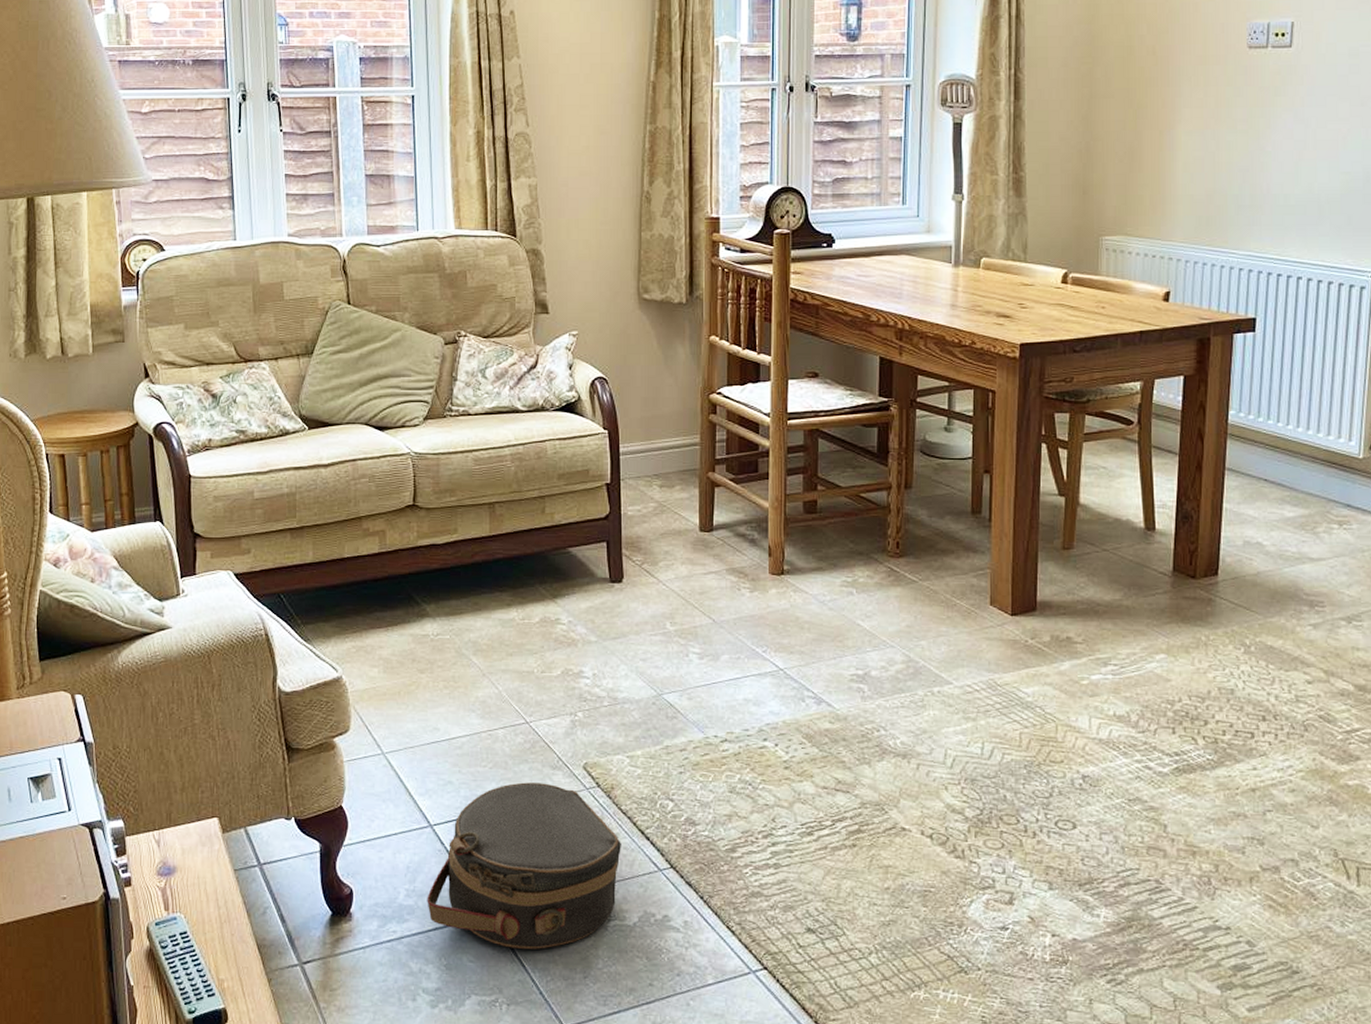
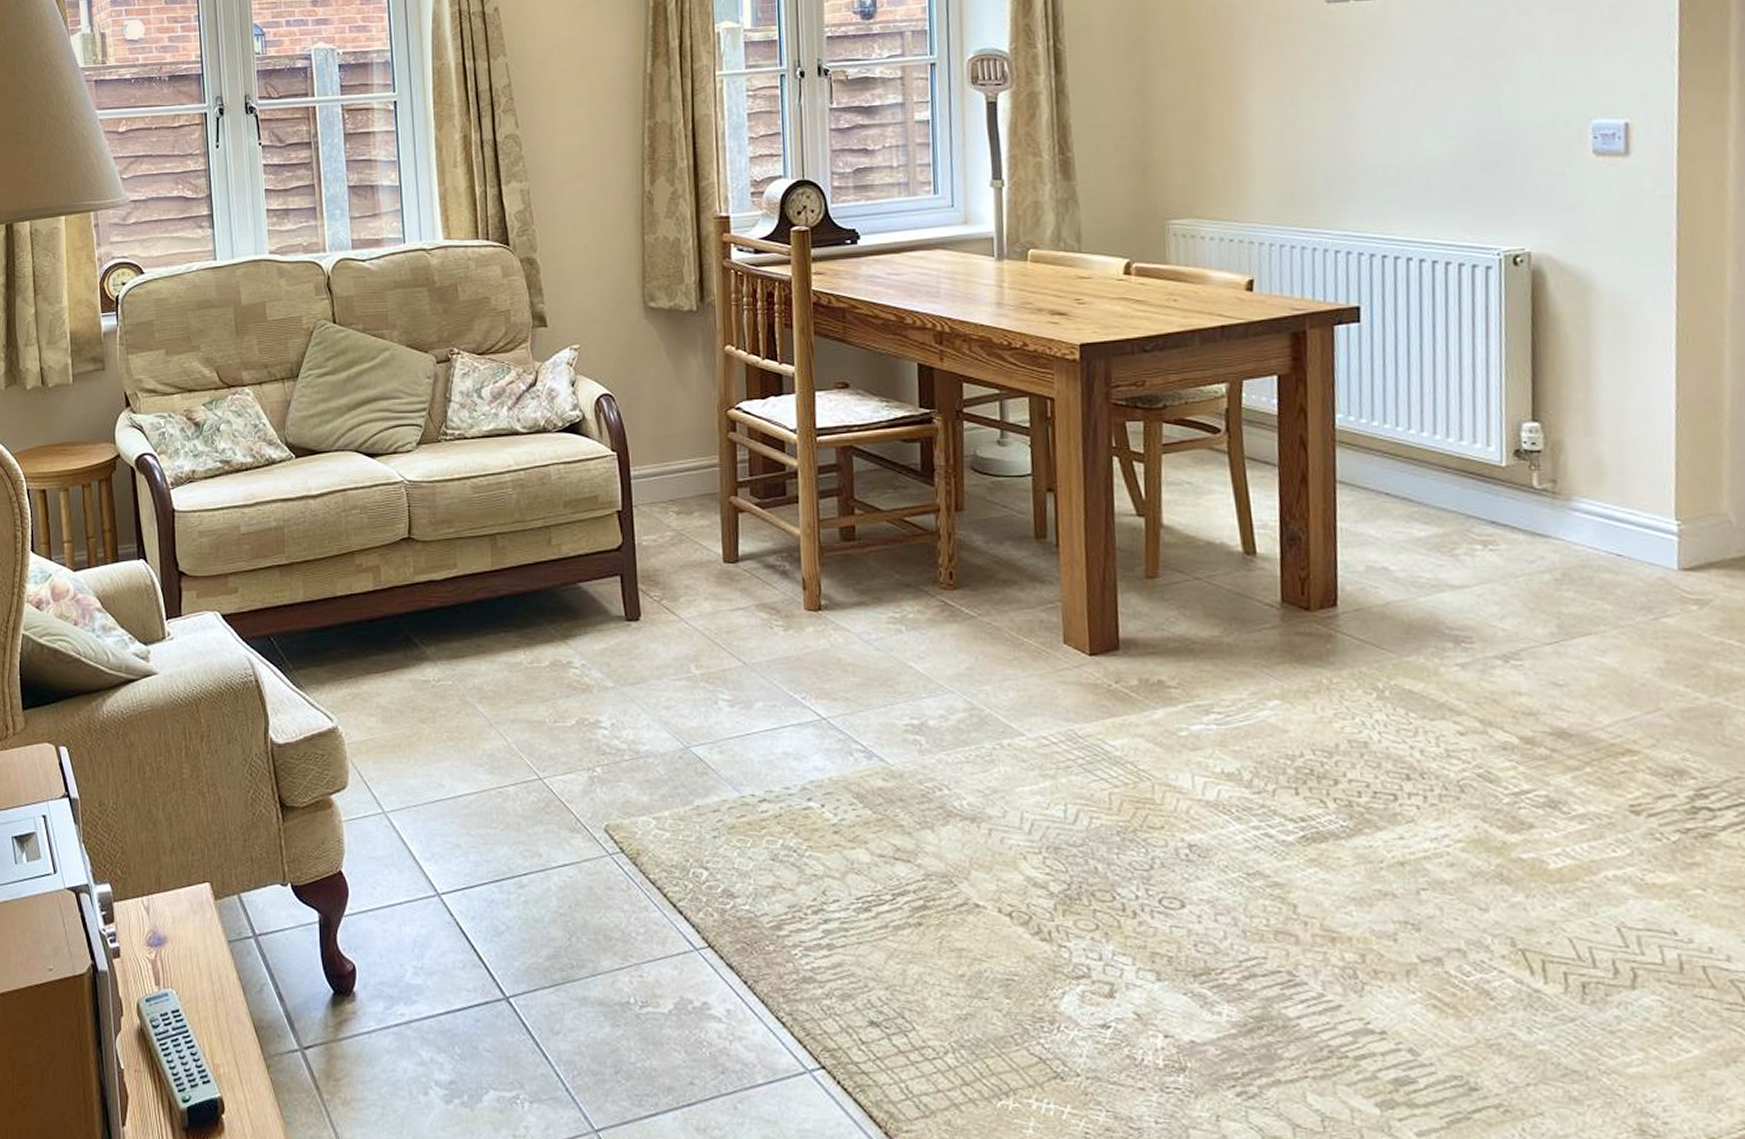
hat box: present [427,782,621,949] -> none [436,846,651,1039]

